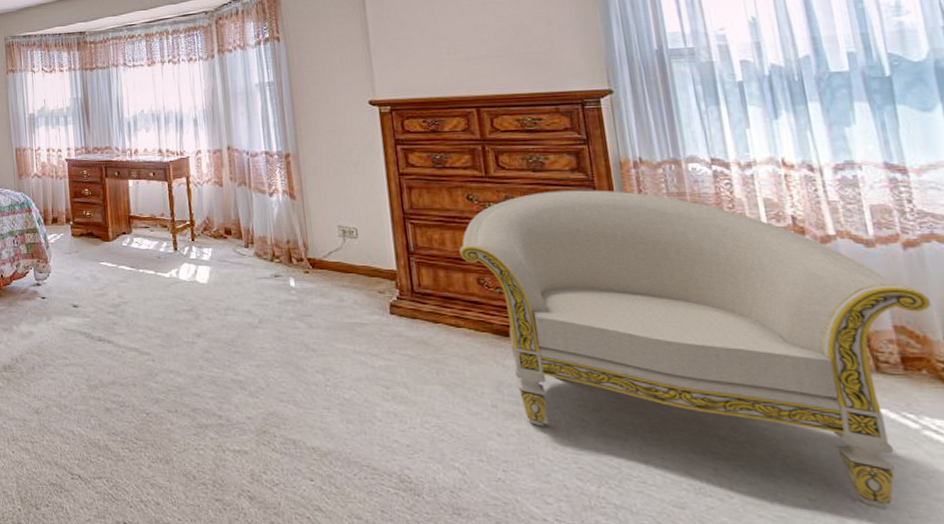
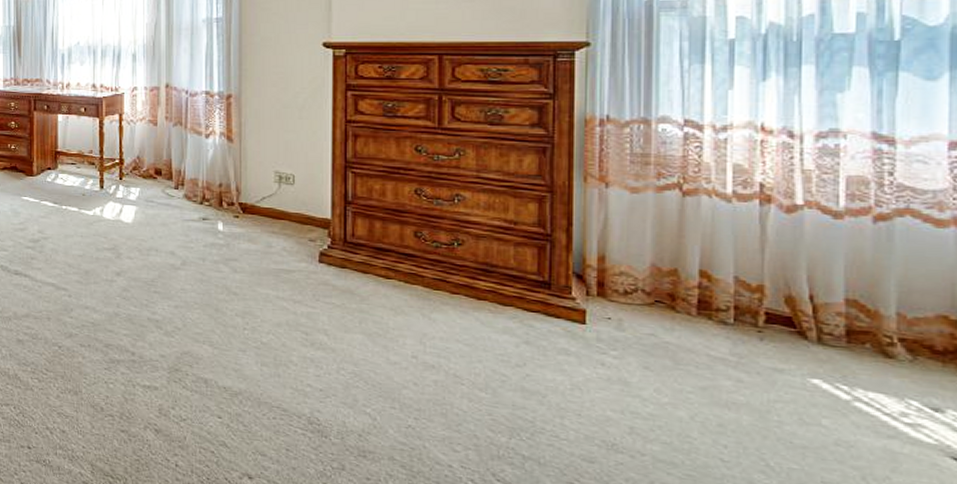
armchair: present [459,190,932,508] -> none [400,146,891,473]

